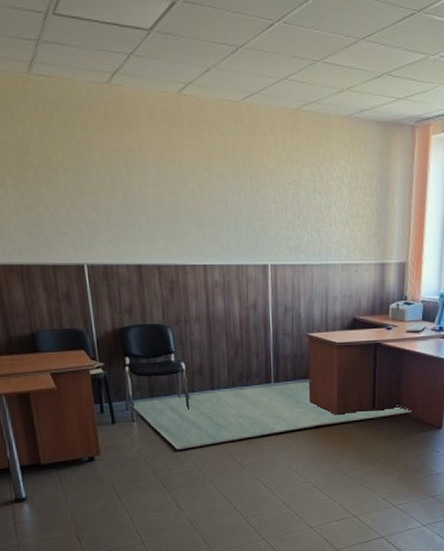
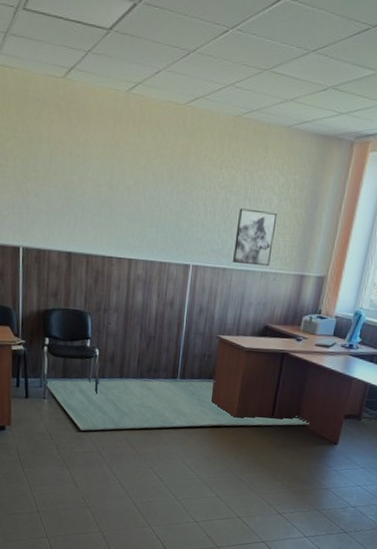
wall art: none [310,202,350,259] -> present [233,208,278,267]

